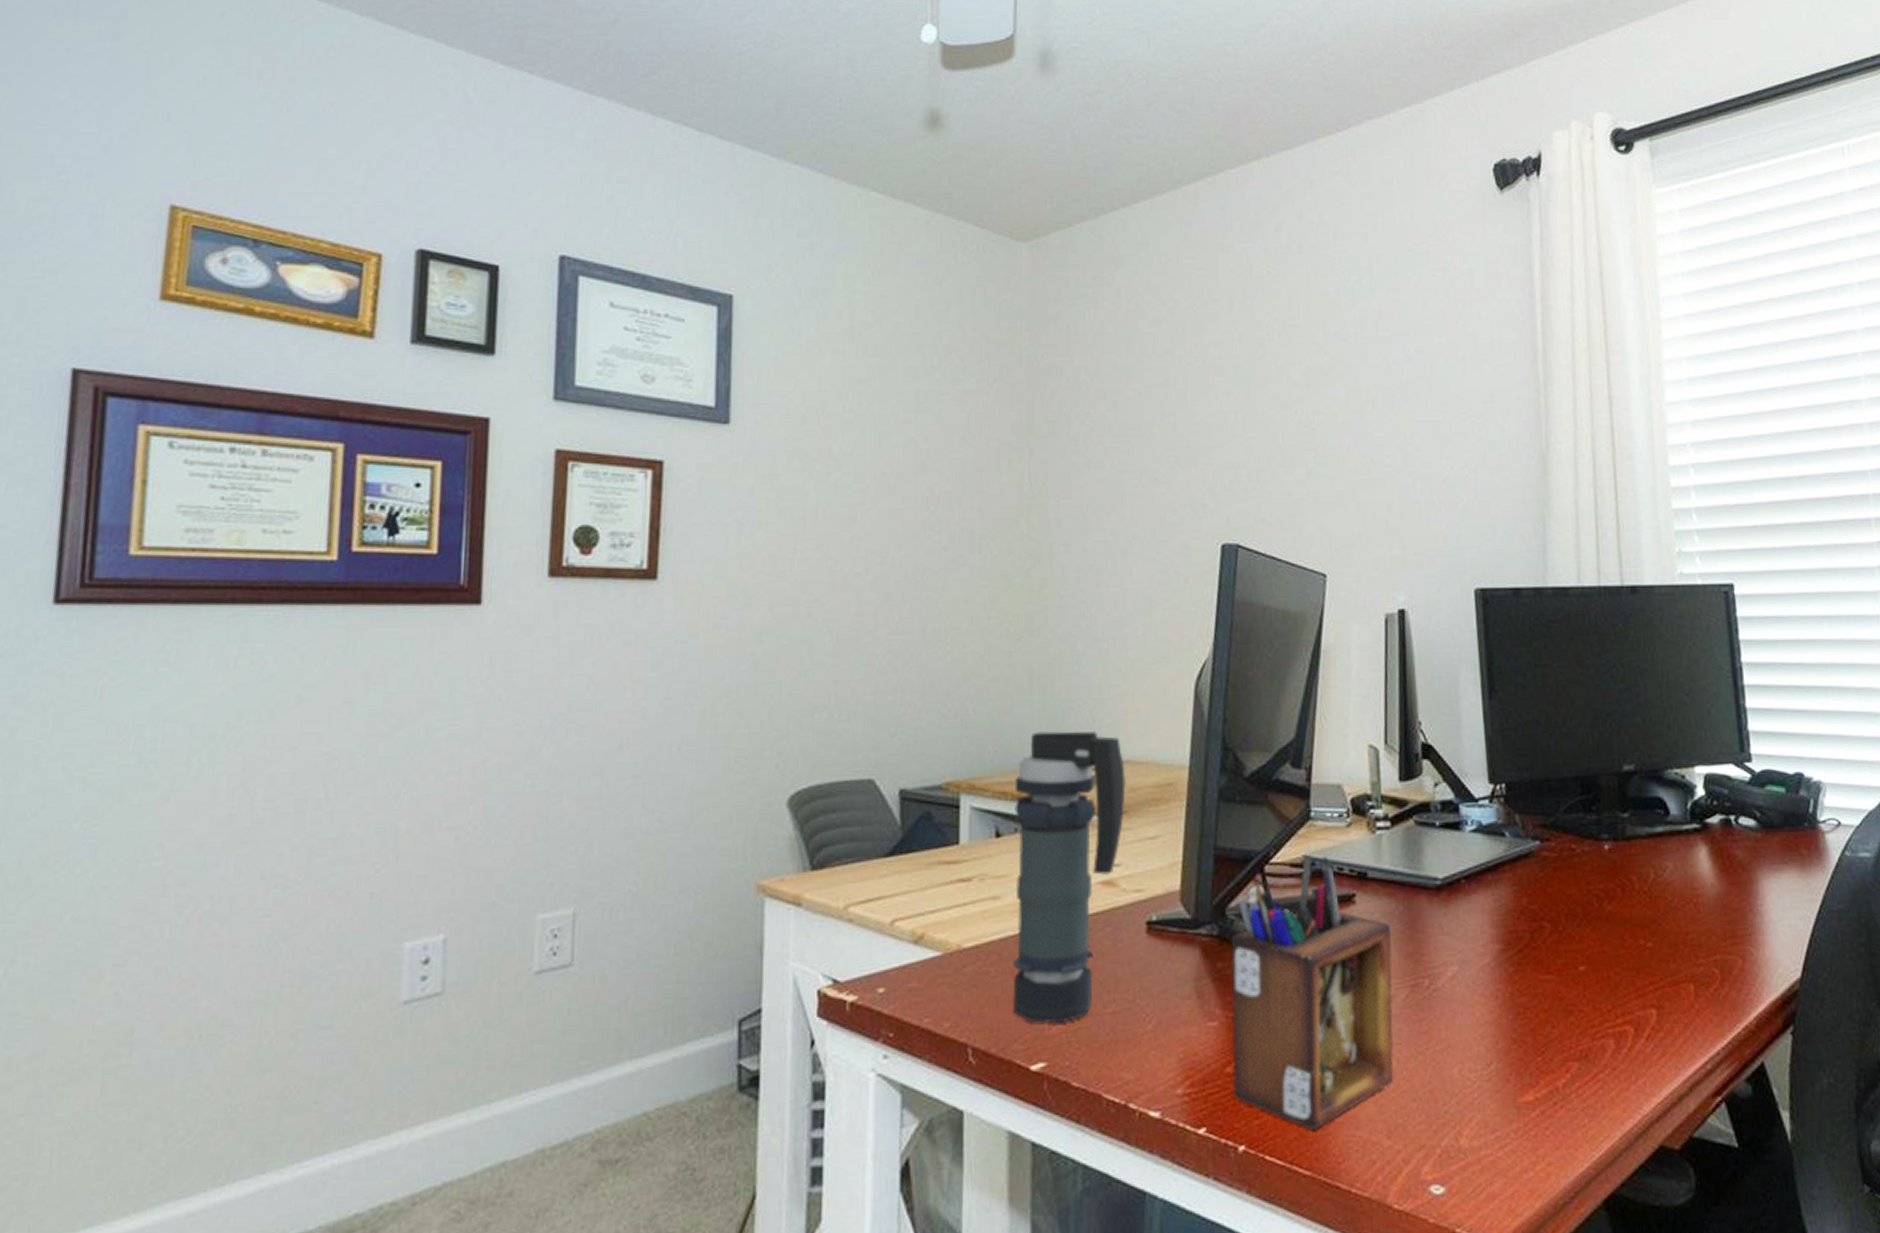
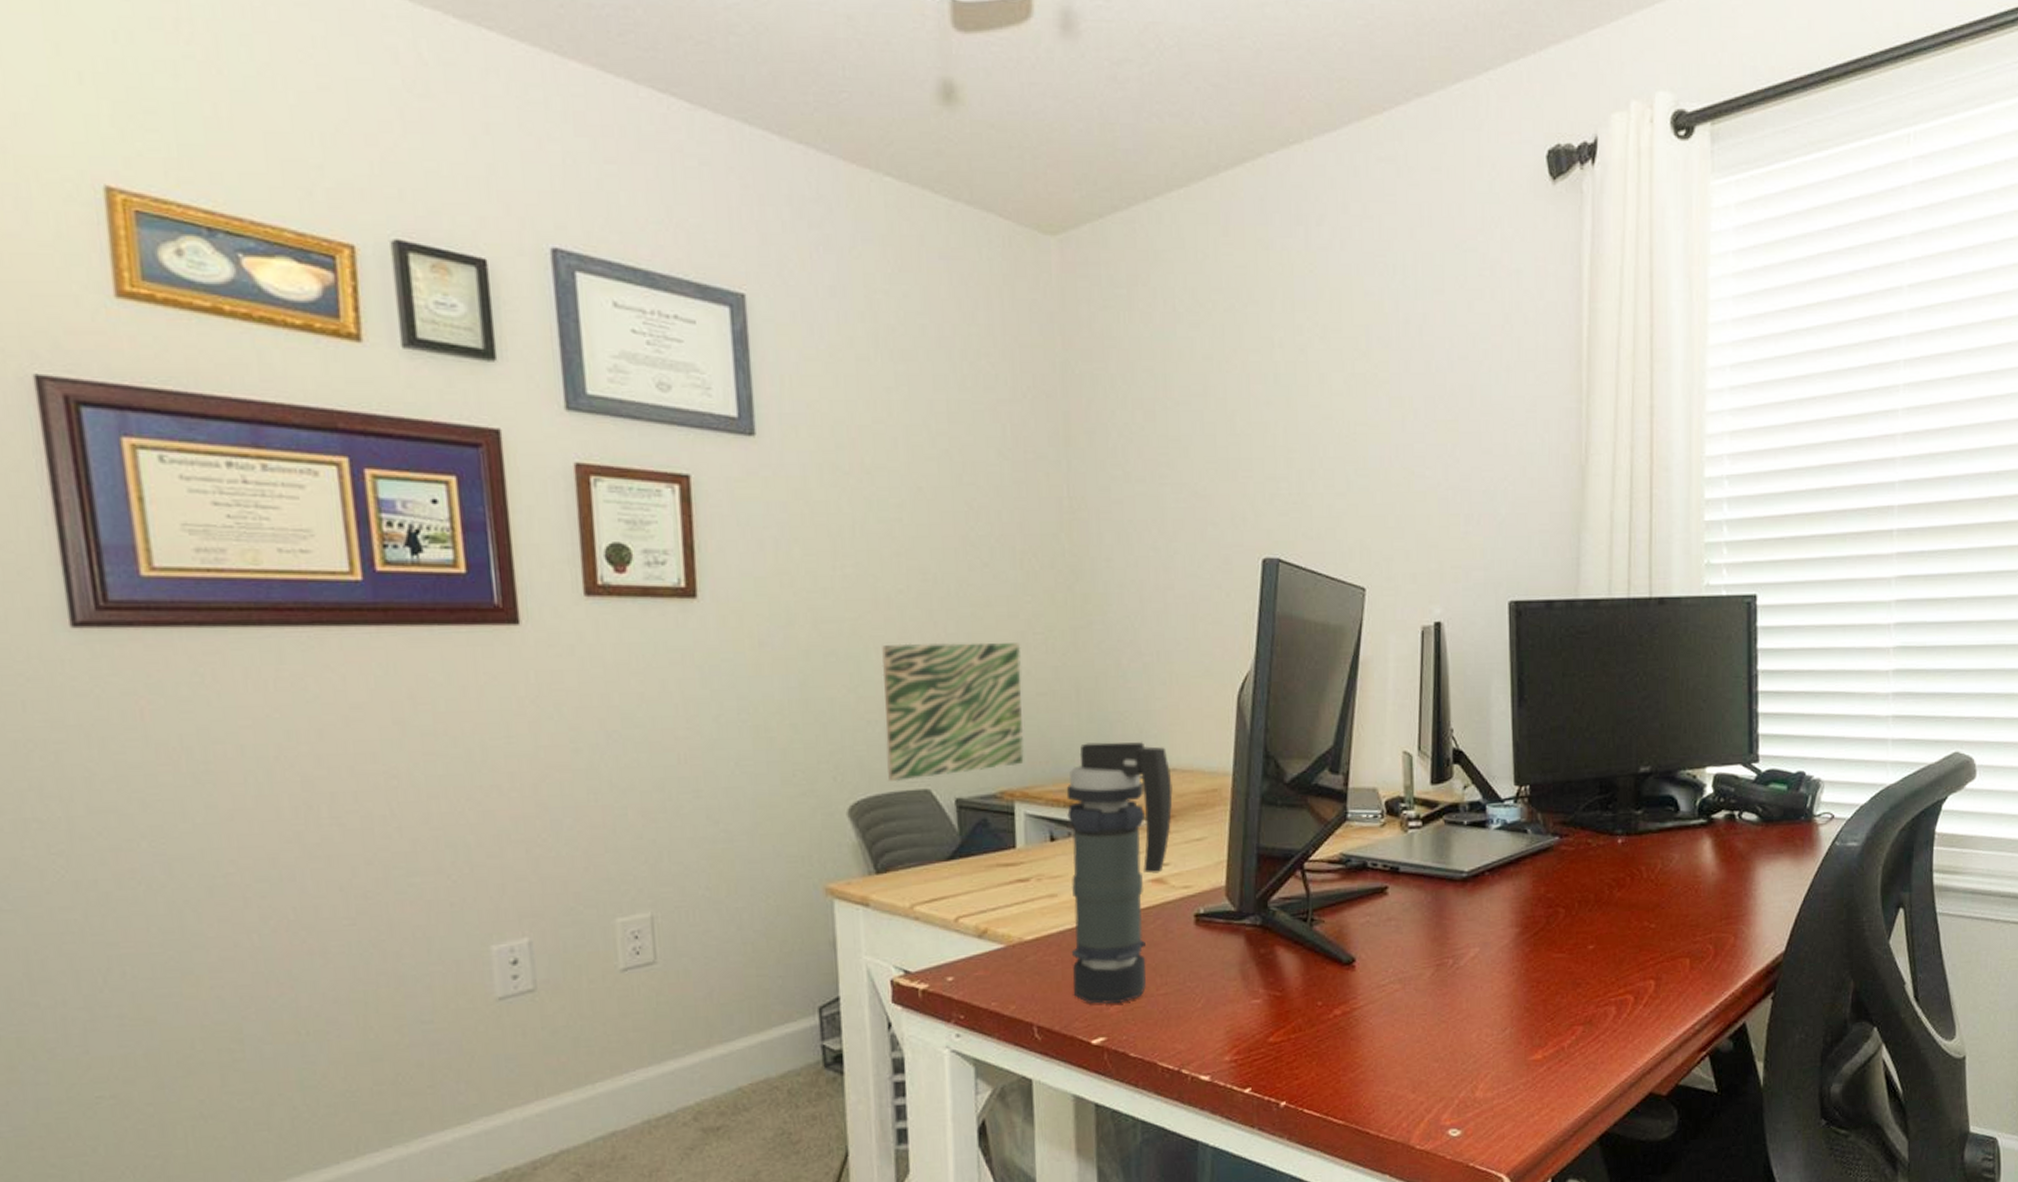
wall art: none [832,626,975,771] -> present [882,642,1024,782]
desk organizer: present [1231,855,1394,1130] -> none [1273,852,1421,1088]

